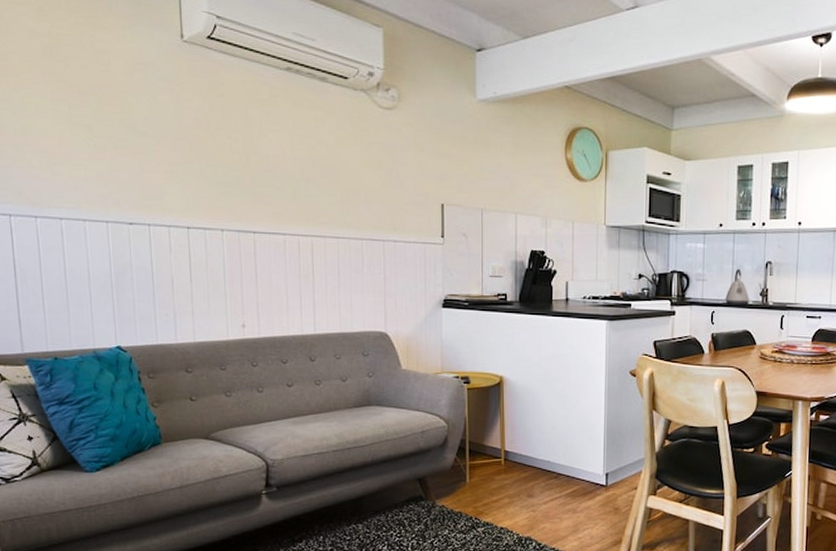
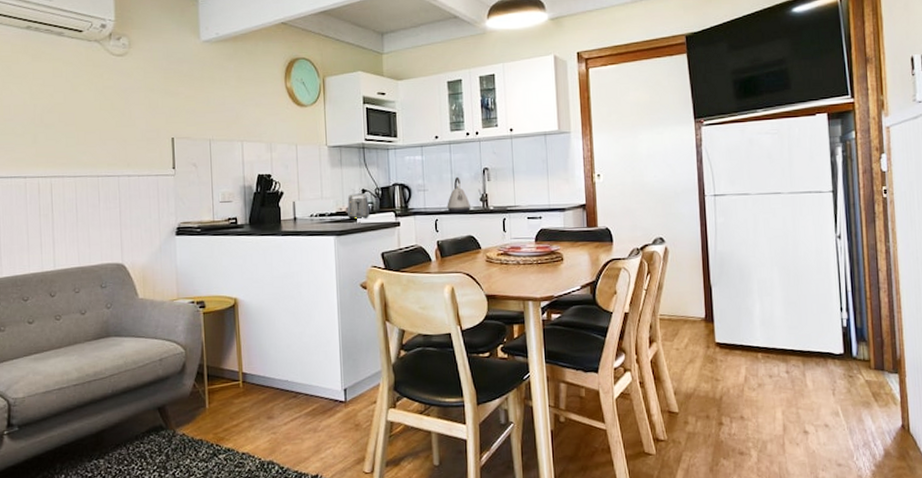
toaster: none [622,278,645,306] -> present [347,193,369,220]

